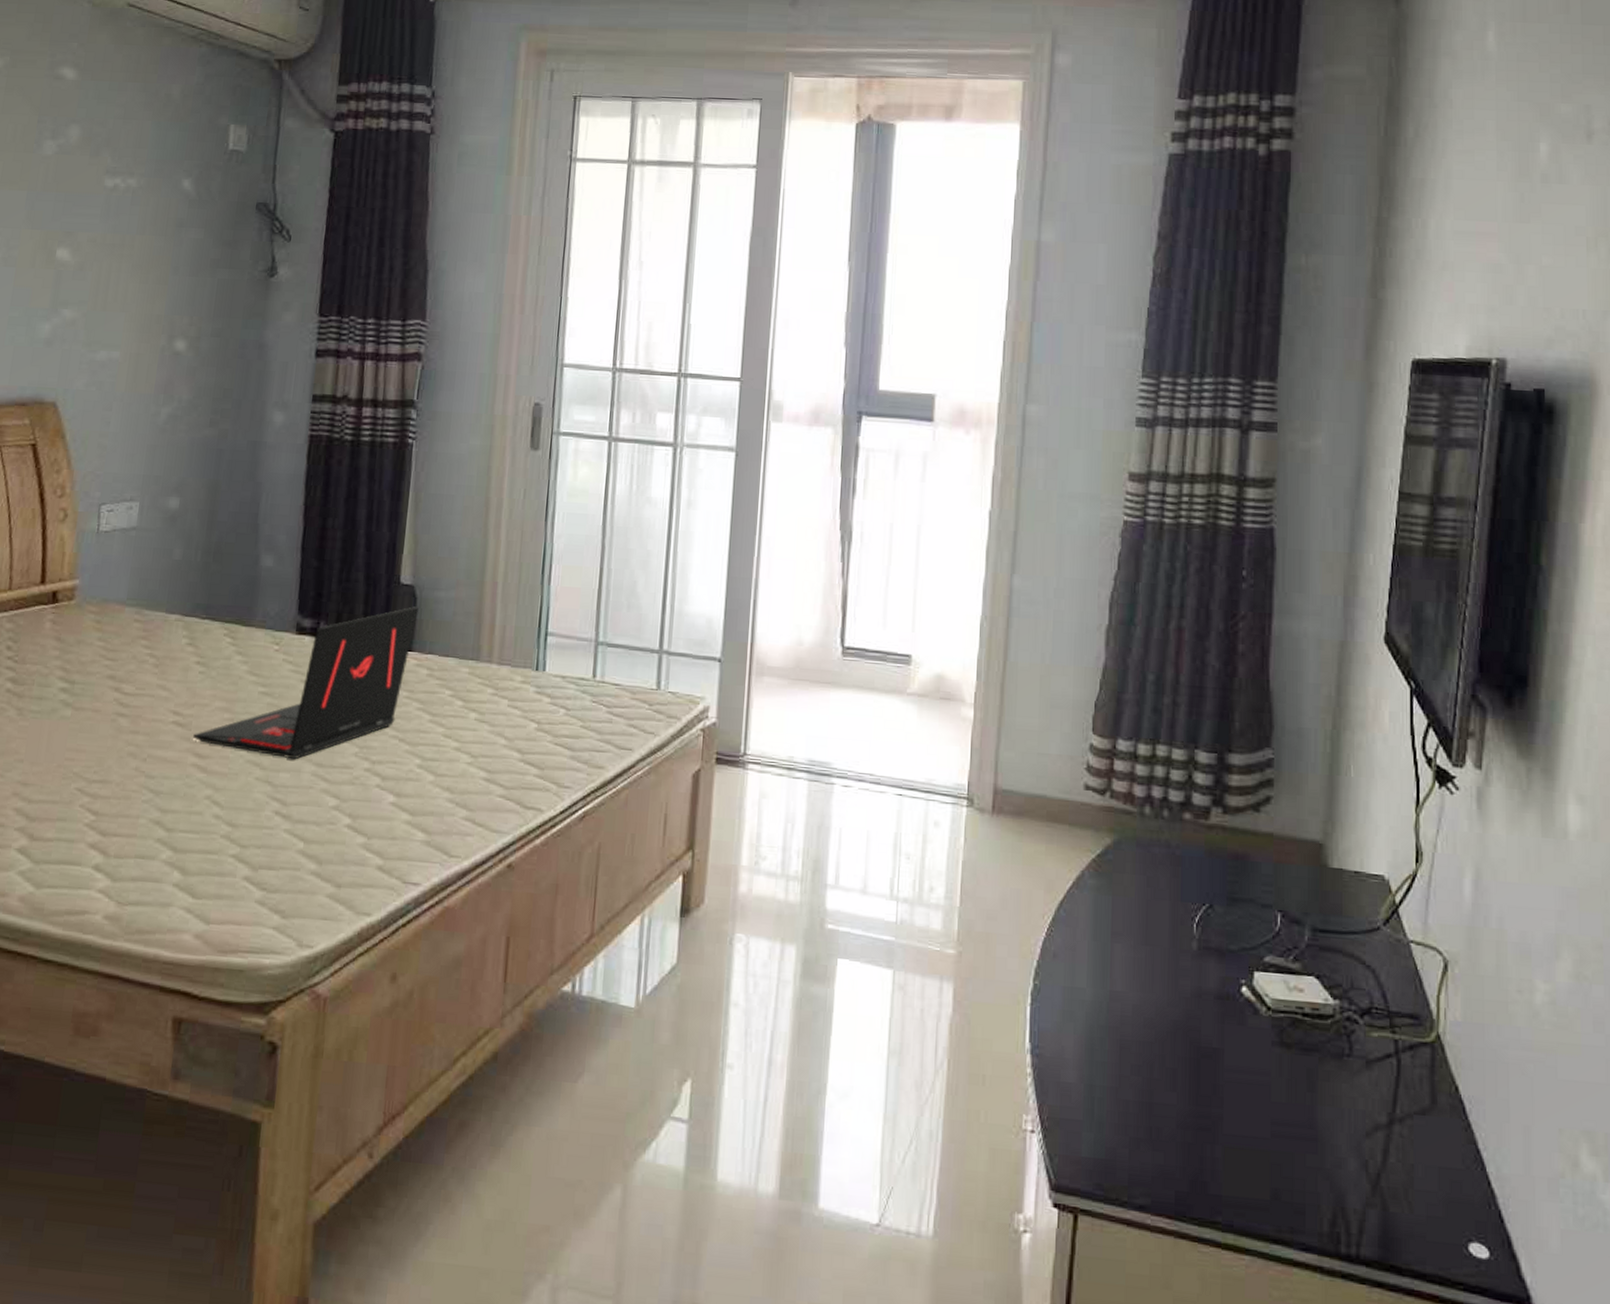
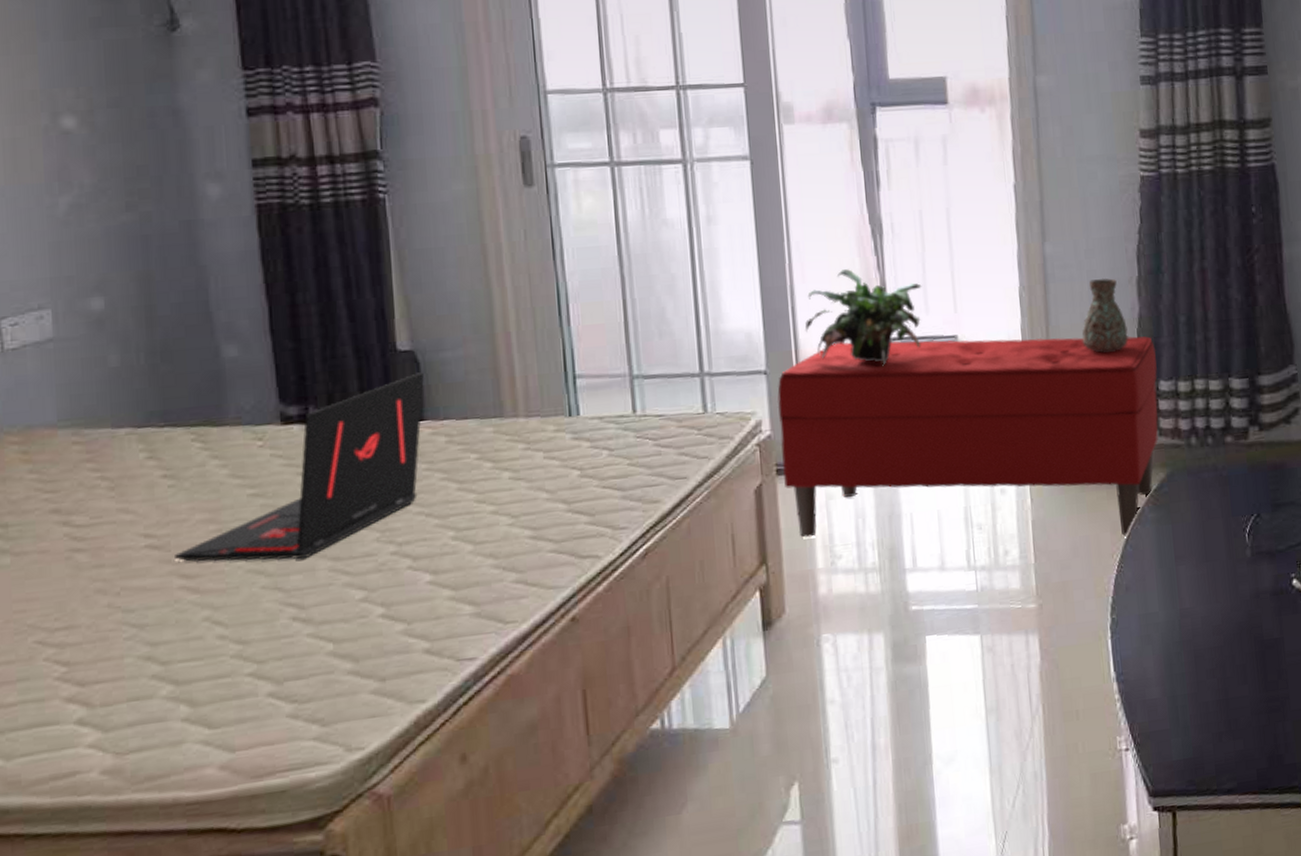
bench: none [722,643,1117,899] -> present [777,336,1158,538]
potted plant: none [763,571,883,675] -> present [805,269,922,368]
decorative vase: none [1039,620,1091,700] -> present [1082,278,1129,353]

